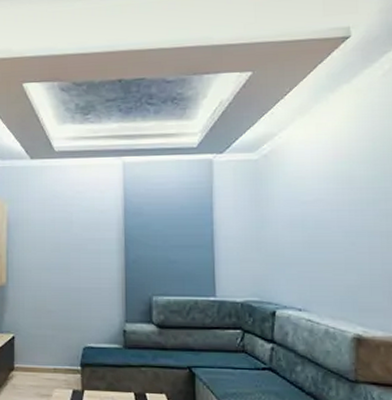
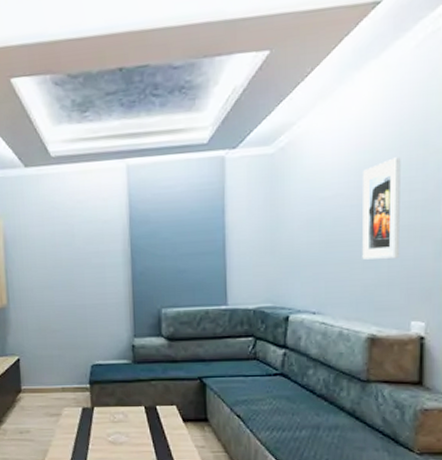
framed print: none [341,169,380,263] -> present [362,157,401,260]

